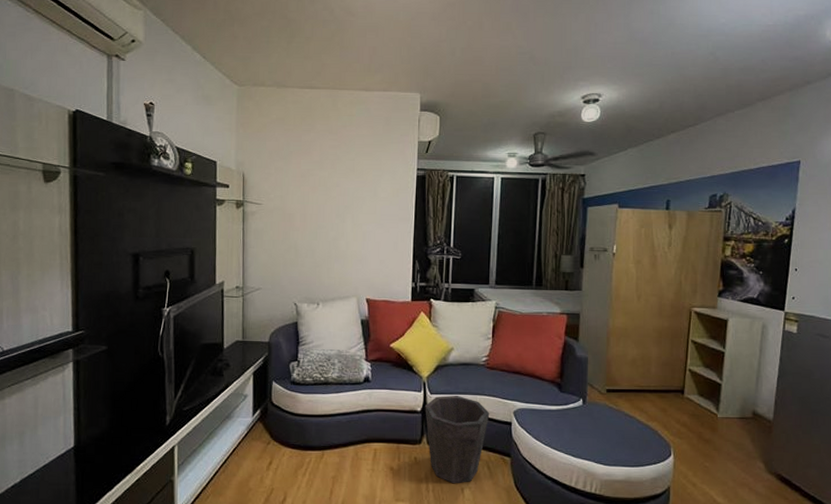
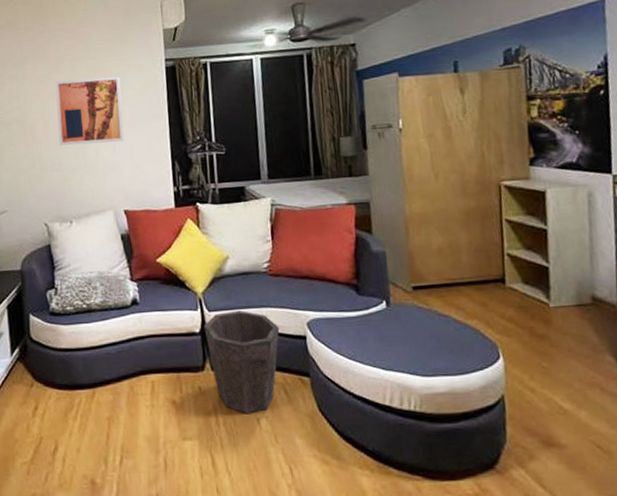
wall art: none [314,177,375,238] -> present [55,76,125,146]

